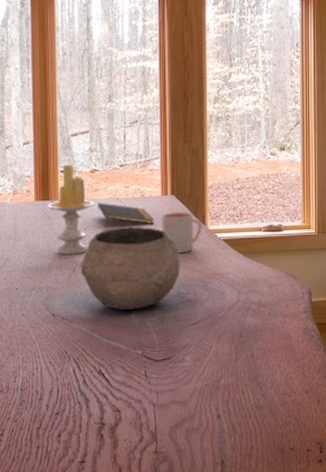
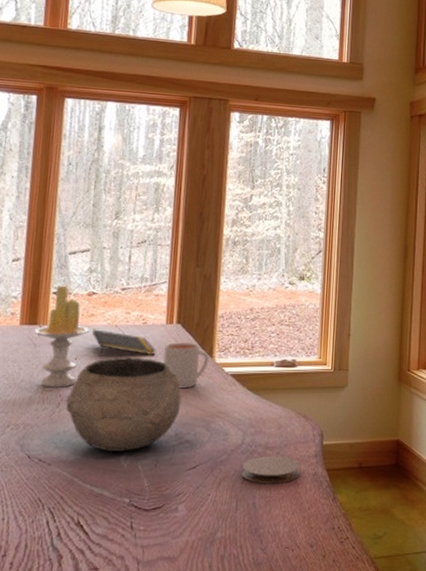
coaster: none [239,312,293,337] -> present [241,456,301,484]

